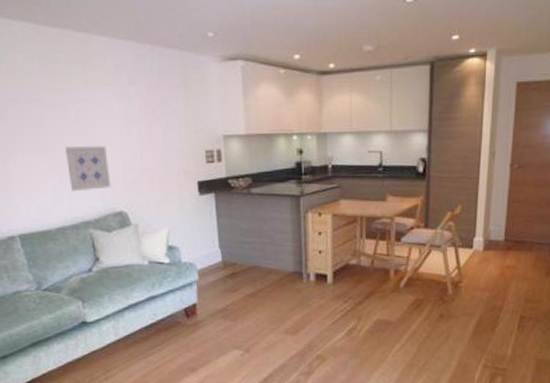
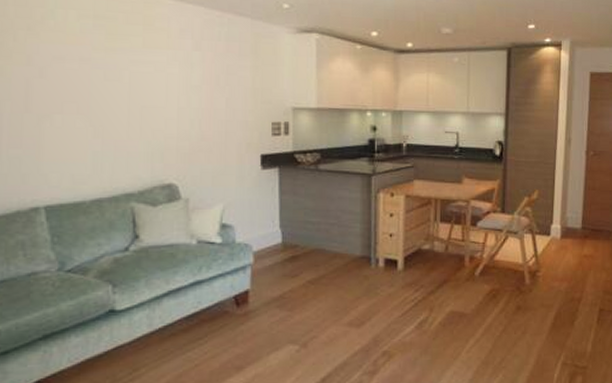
wall art: present [65,145,111,192] -> none [112,109,162,160]

